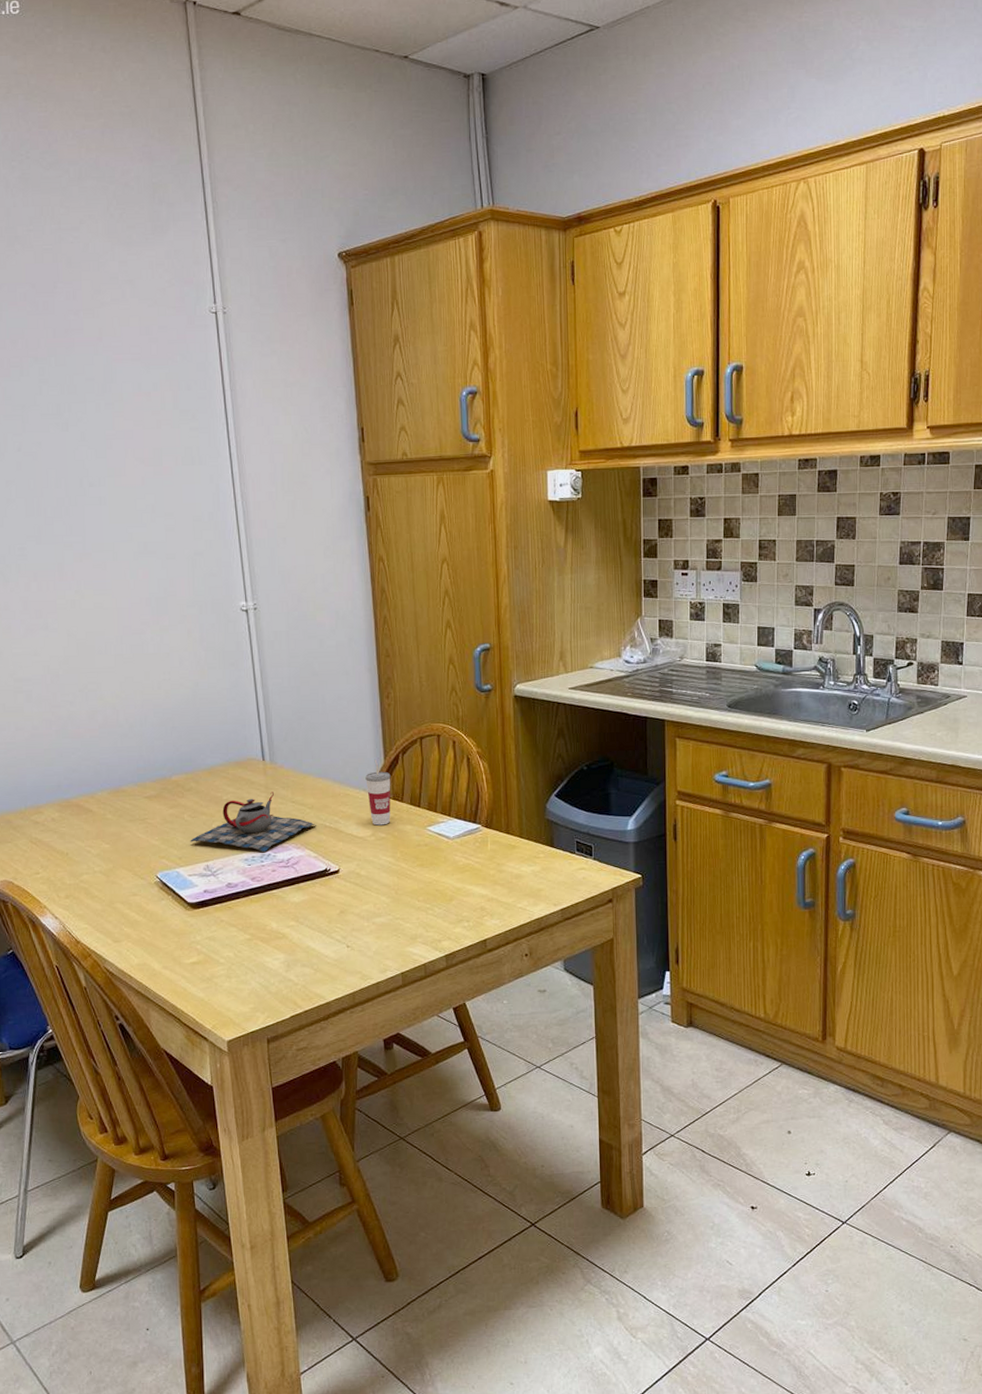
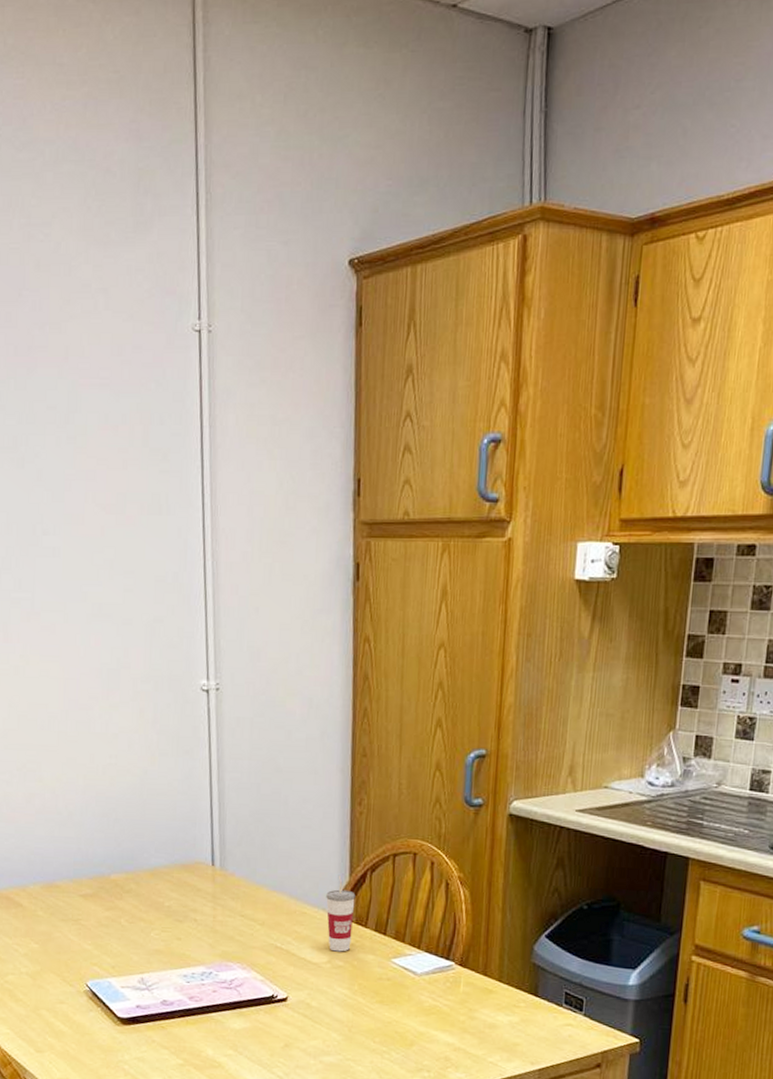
teapot: present [190,792,316,853] -> none [125,902,266,970]

